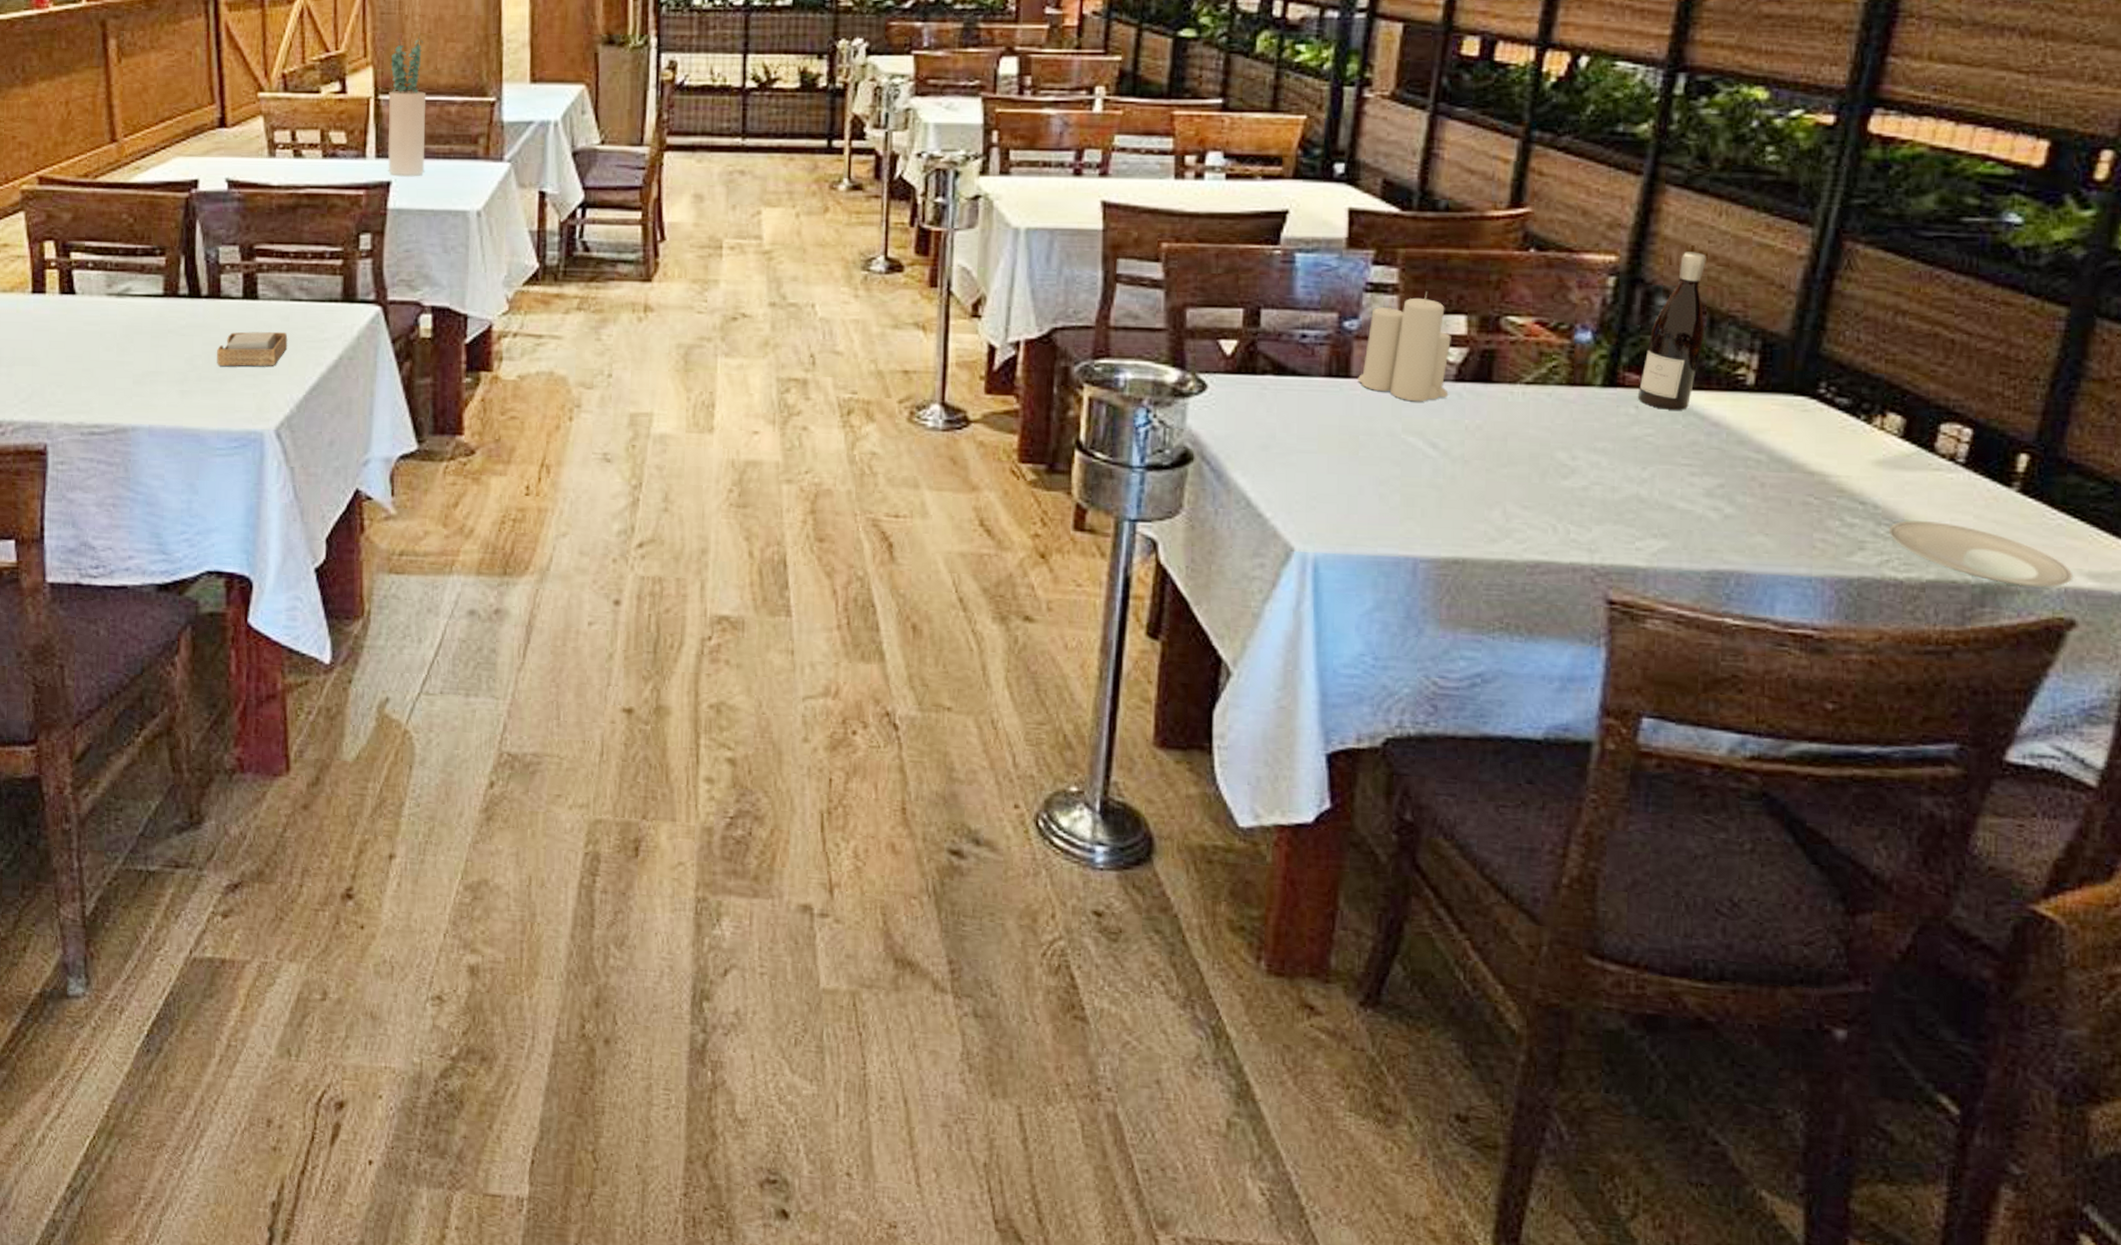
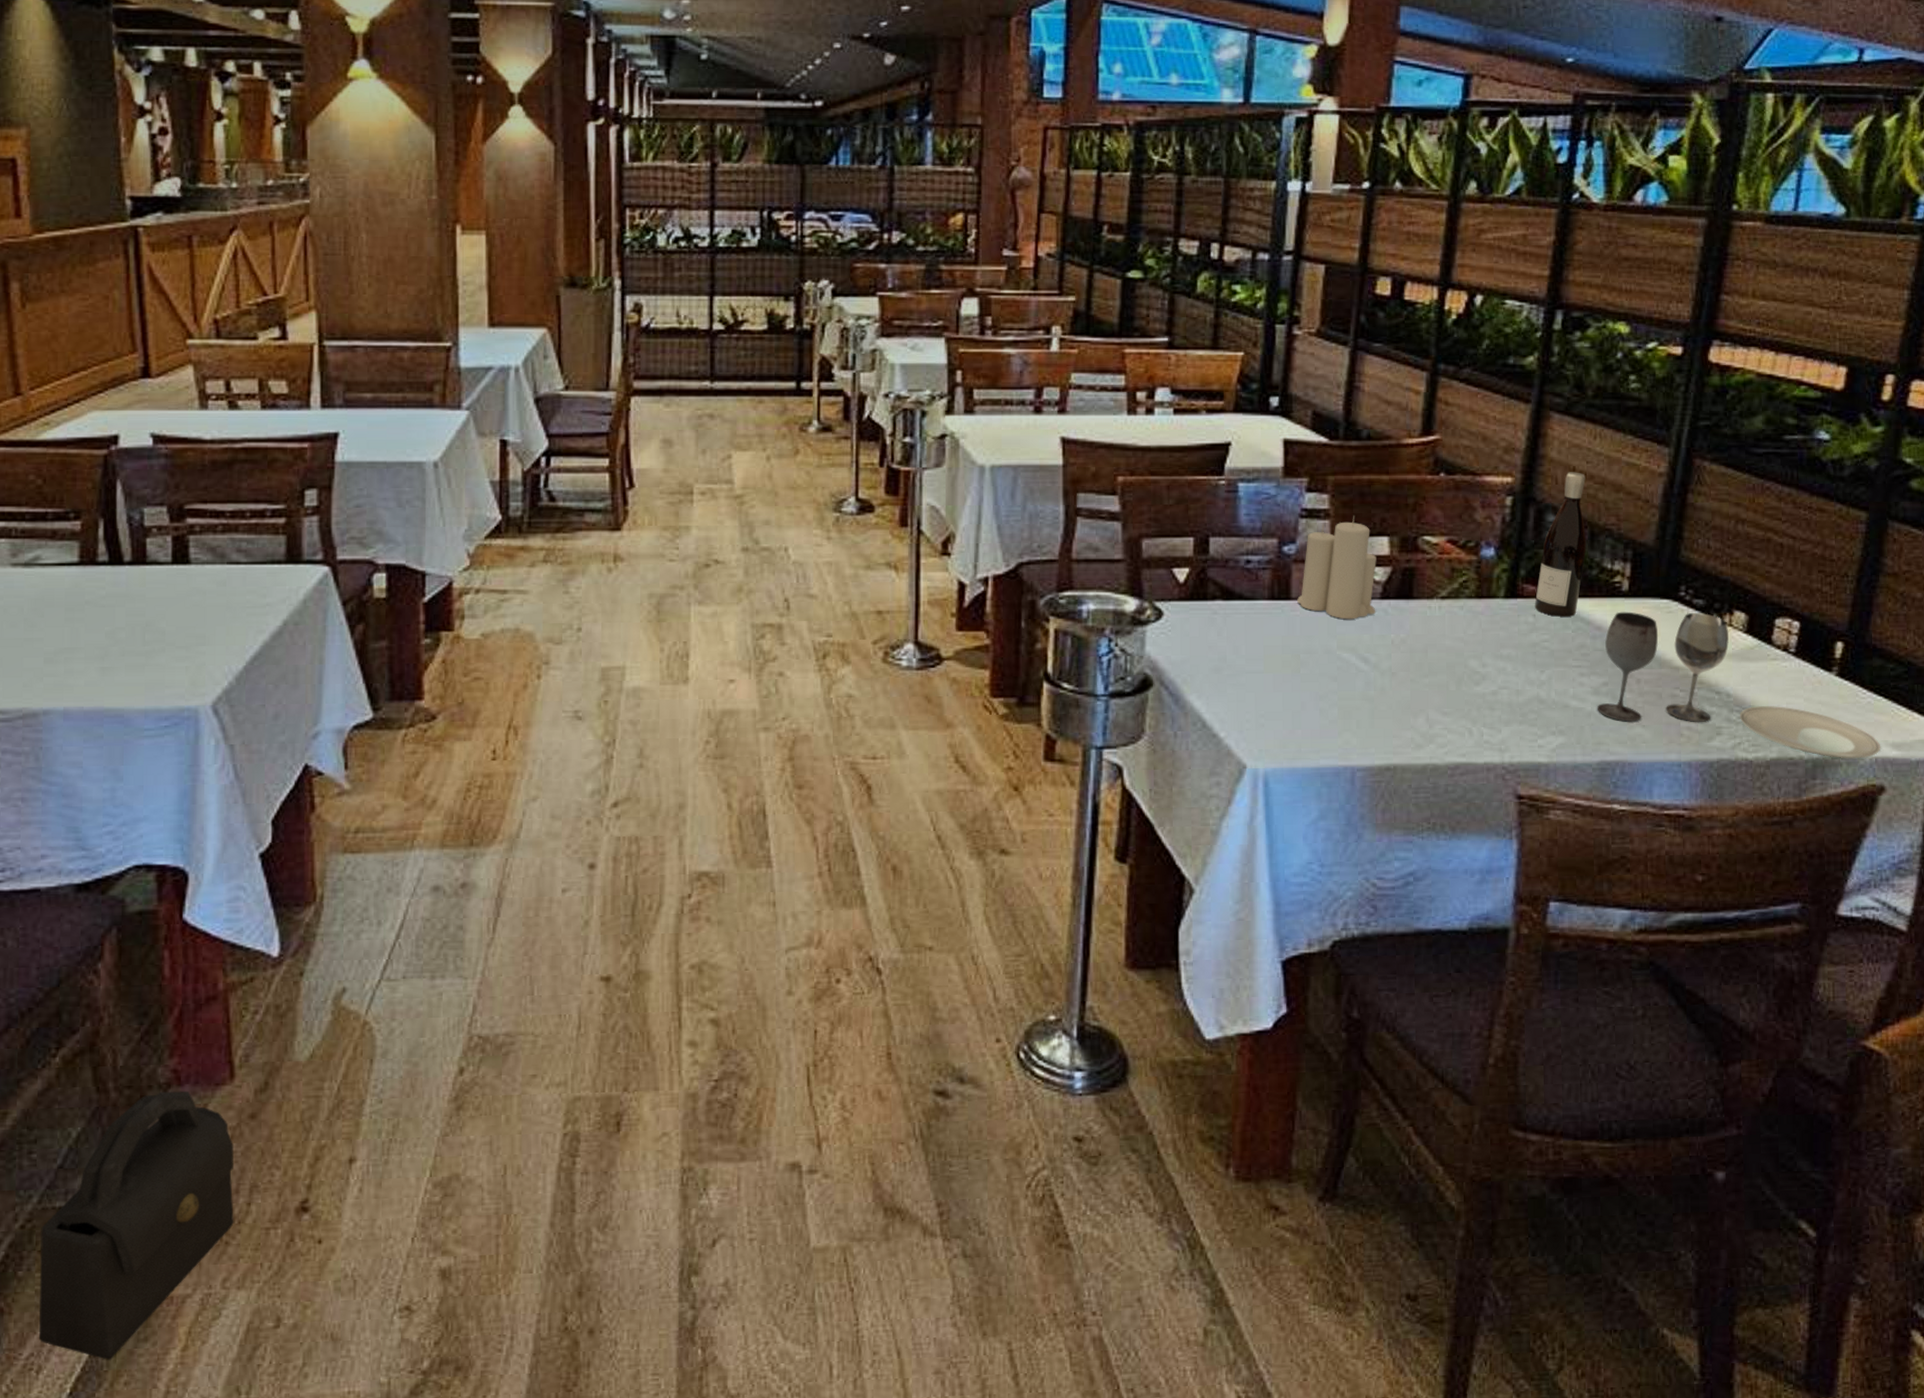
handbag: none [122,776,288,1010] -> present [39,1090,234,1360]
napkin holder: present [217,331,288,367] -> none [143,598,225,639]
vase: present [388,32,427,177] -> none [334,274,376,428]
wineglass: none [1709,407,1880,535] -> present [1597,611,1729,723]

